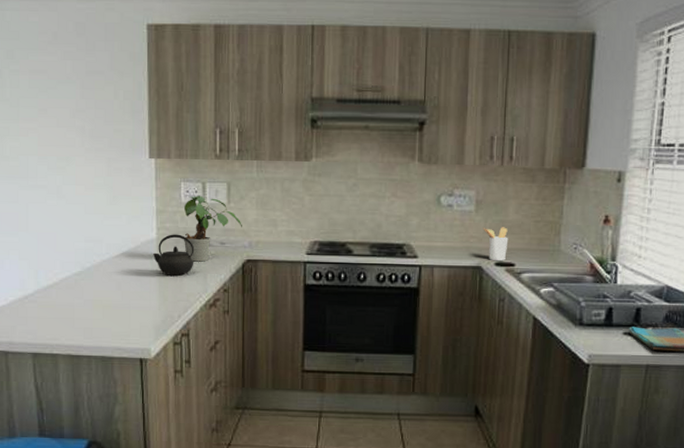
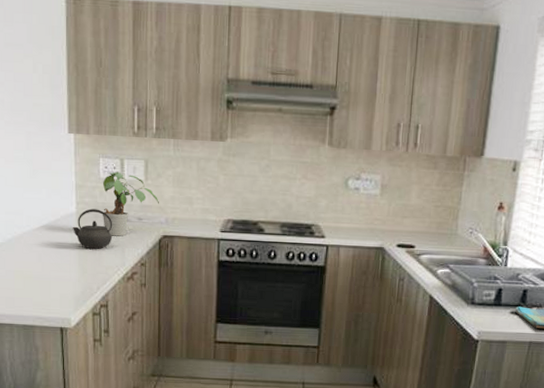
utensil holder: present [483,227,509,262] -> none [386,211,410,243]

